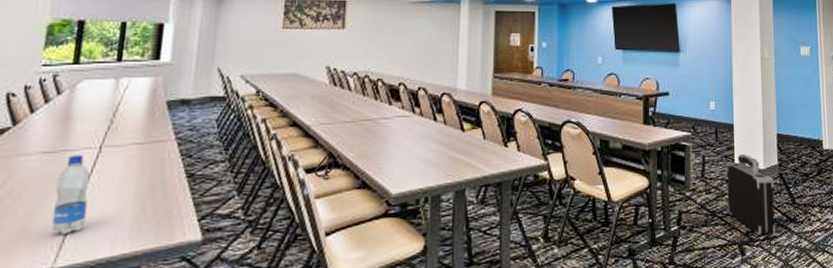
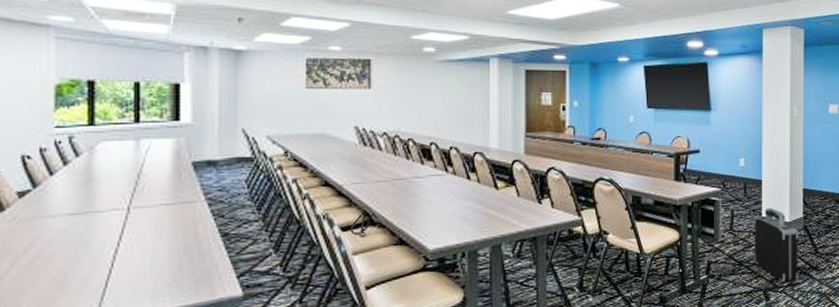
bottle: present [51,154,91,235] -> none [87,215,123,293]

